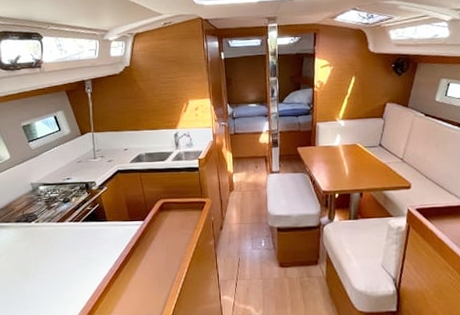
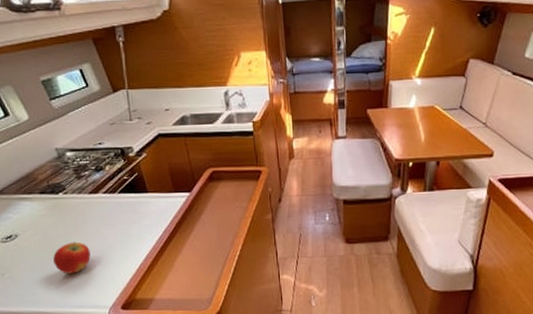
apple: none [24,265,56,294] -> present [53,242,91,274]

